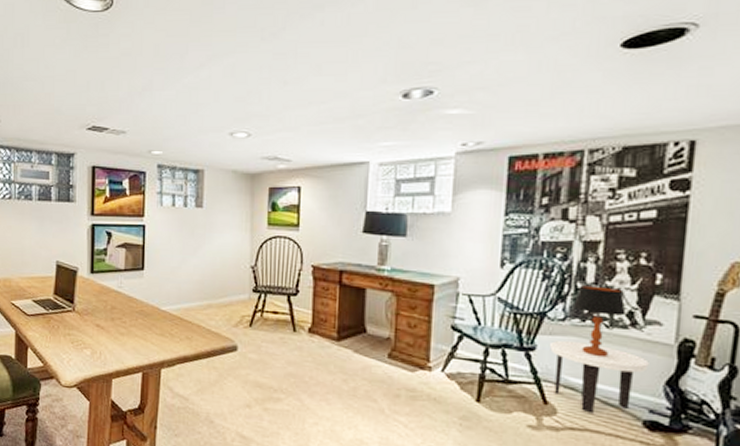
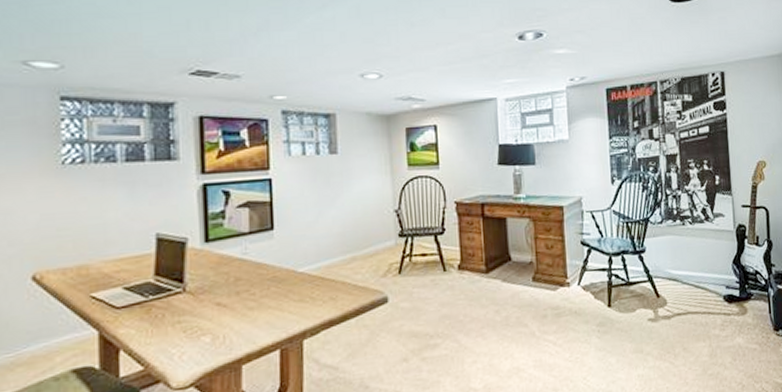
side table: present [549,340,649,414] -> none [654,239,721,298]
table lamp: present [573,285,626,358] -> none [666,190,701,250]

